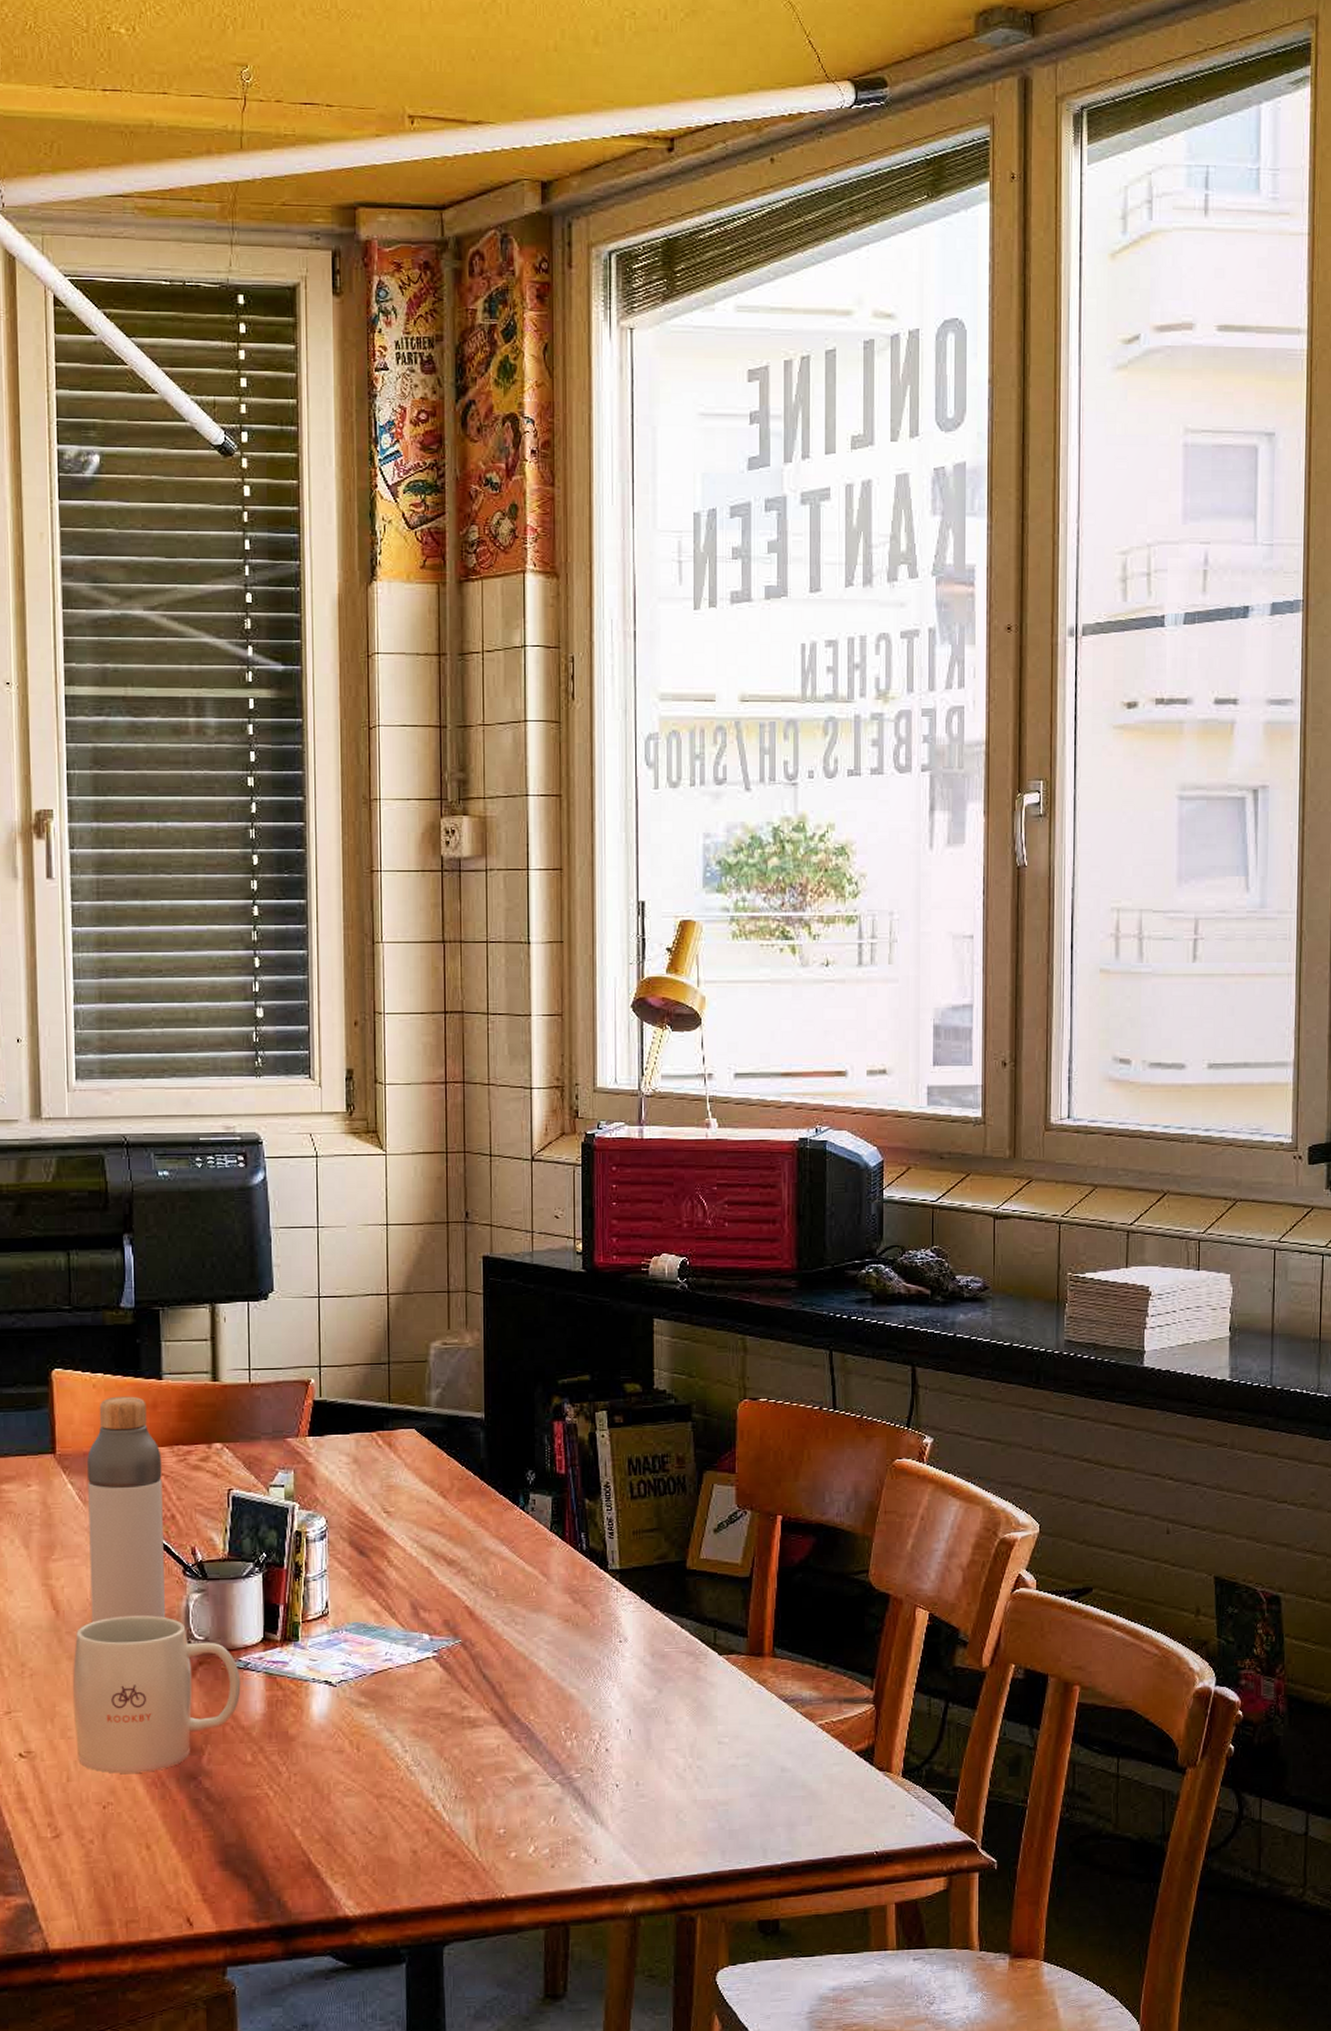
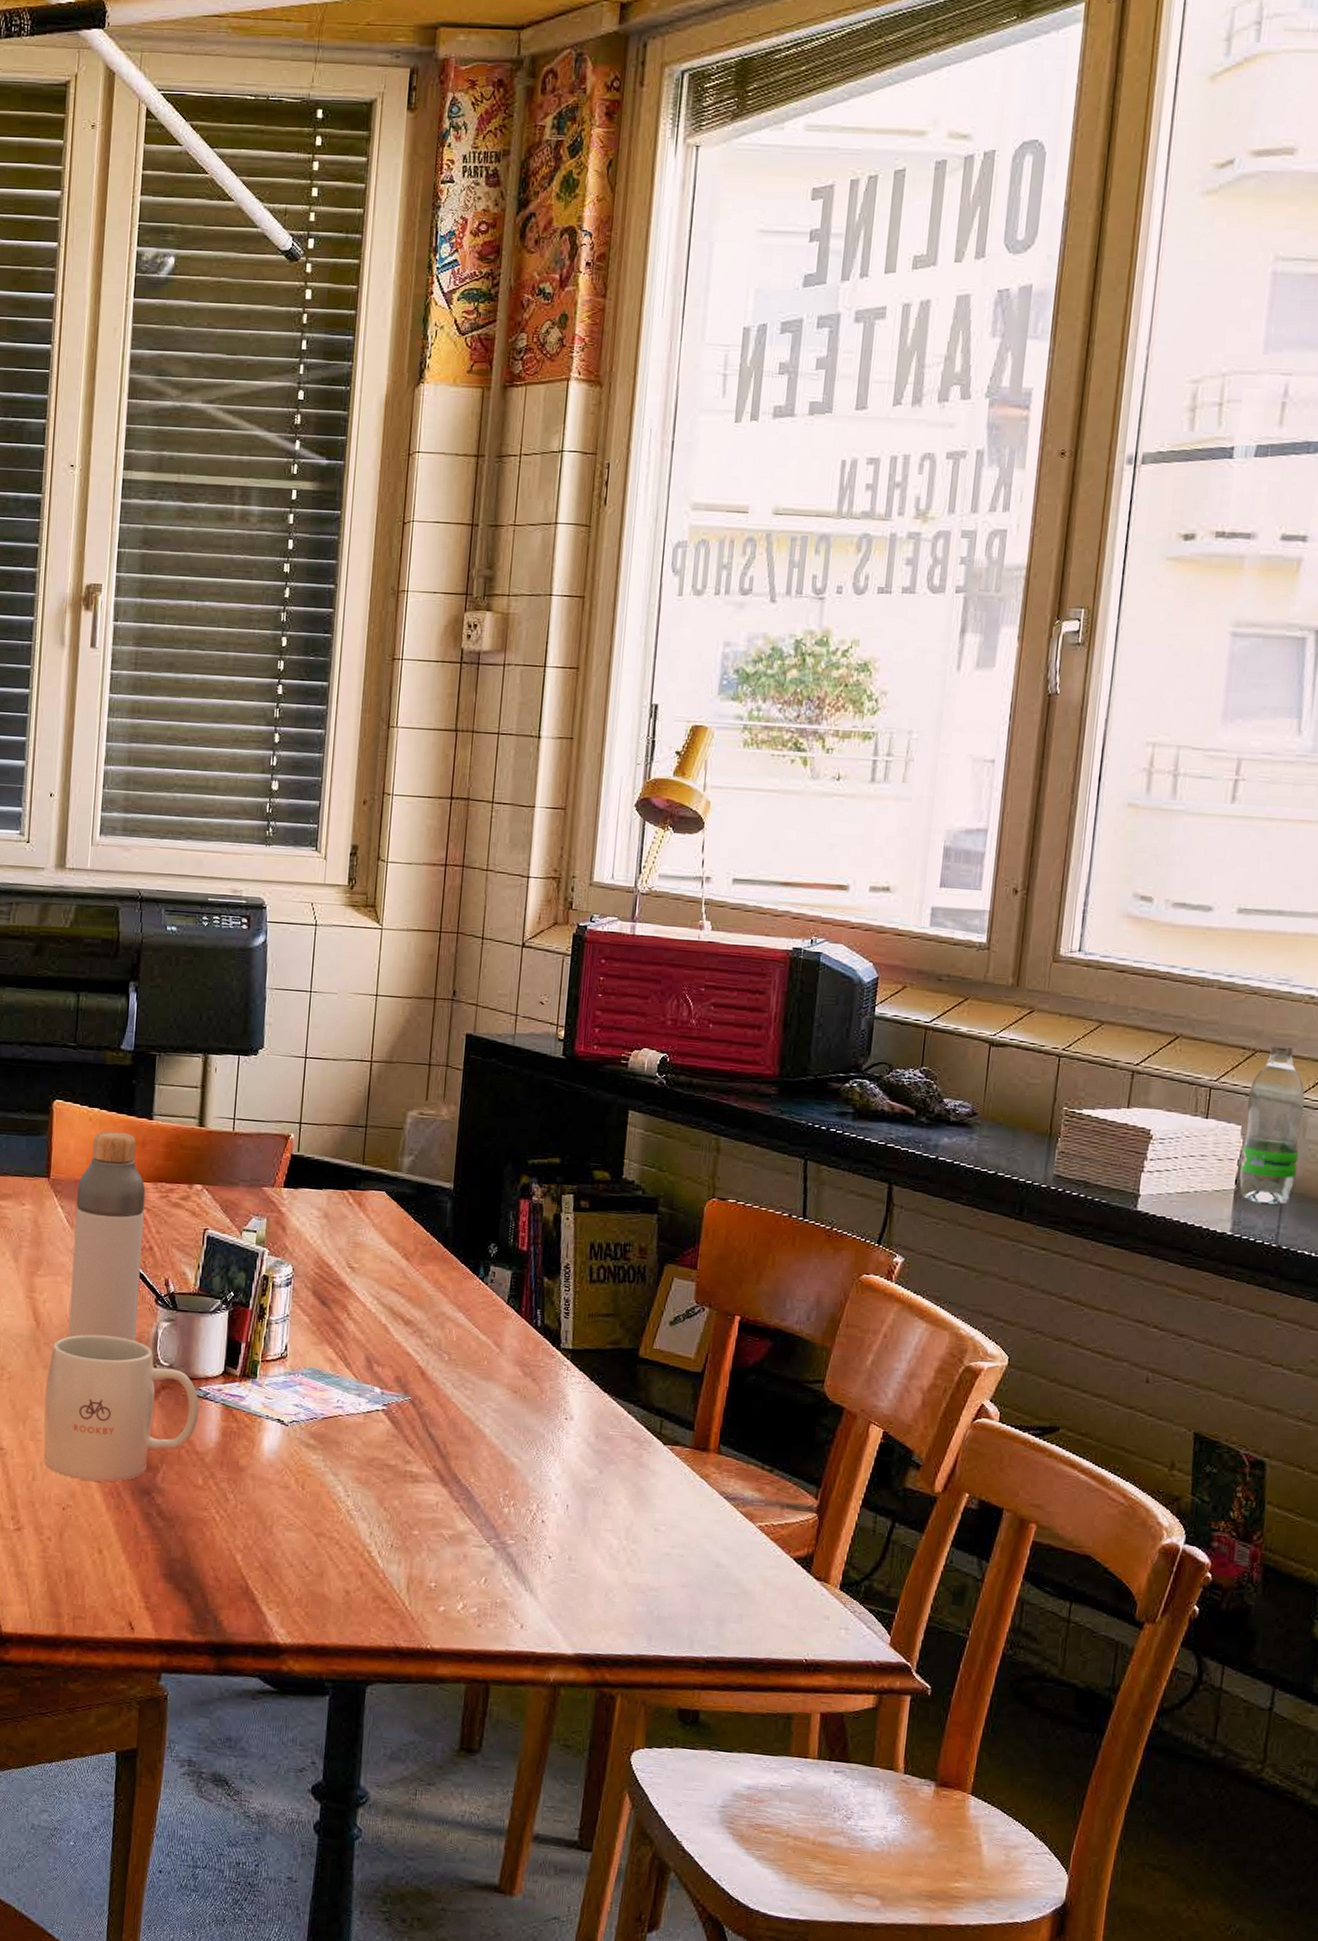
bottle: none [1232,1193,1284,1347] -> present [1239,1045,1305,1205]

